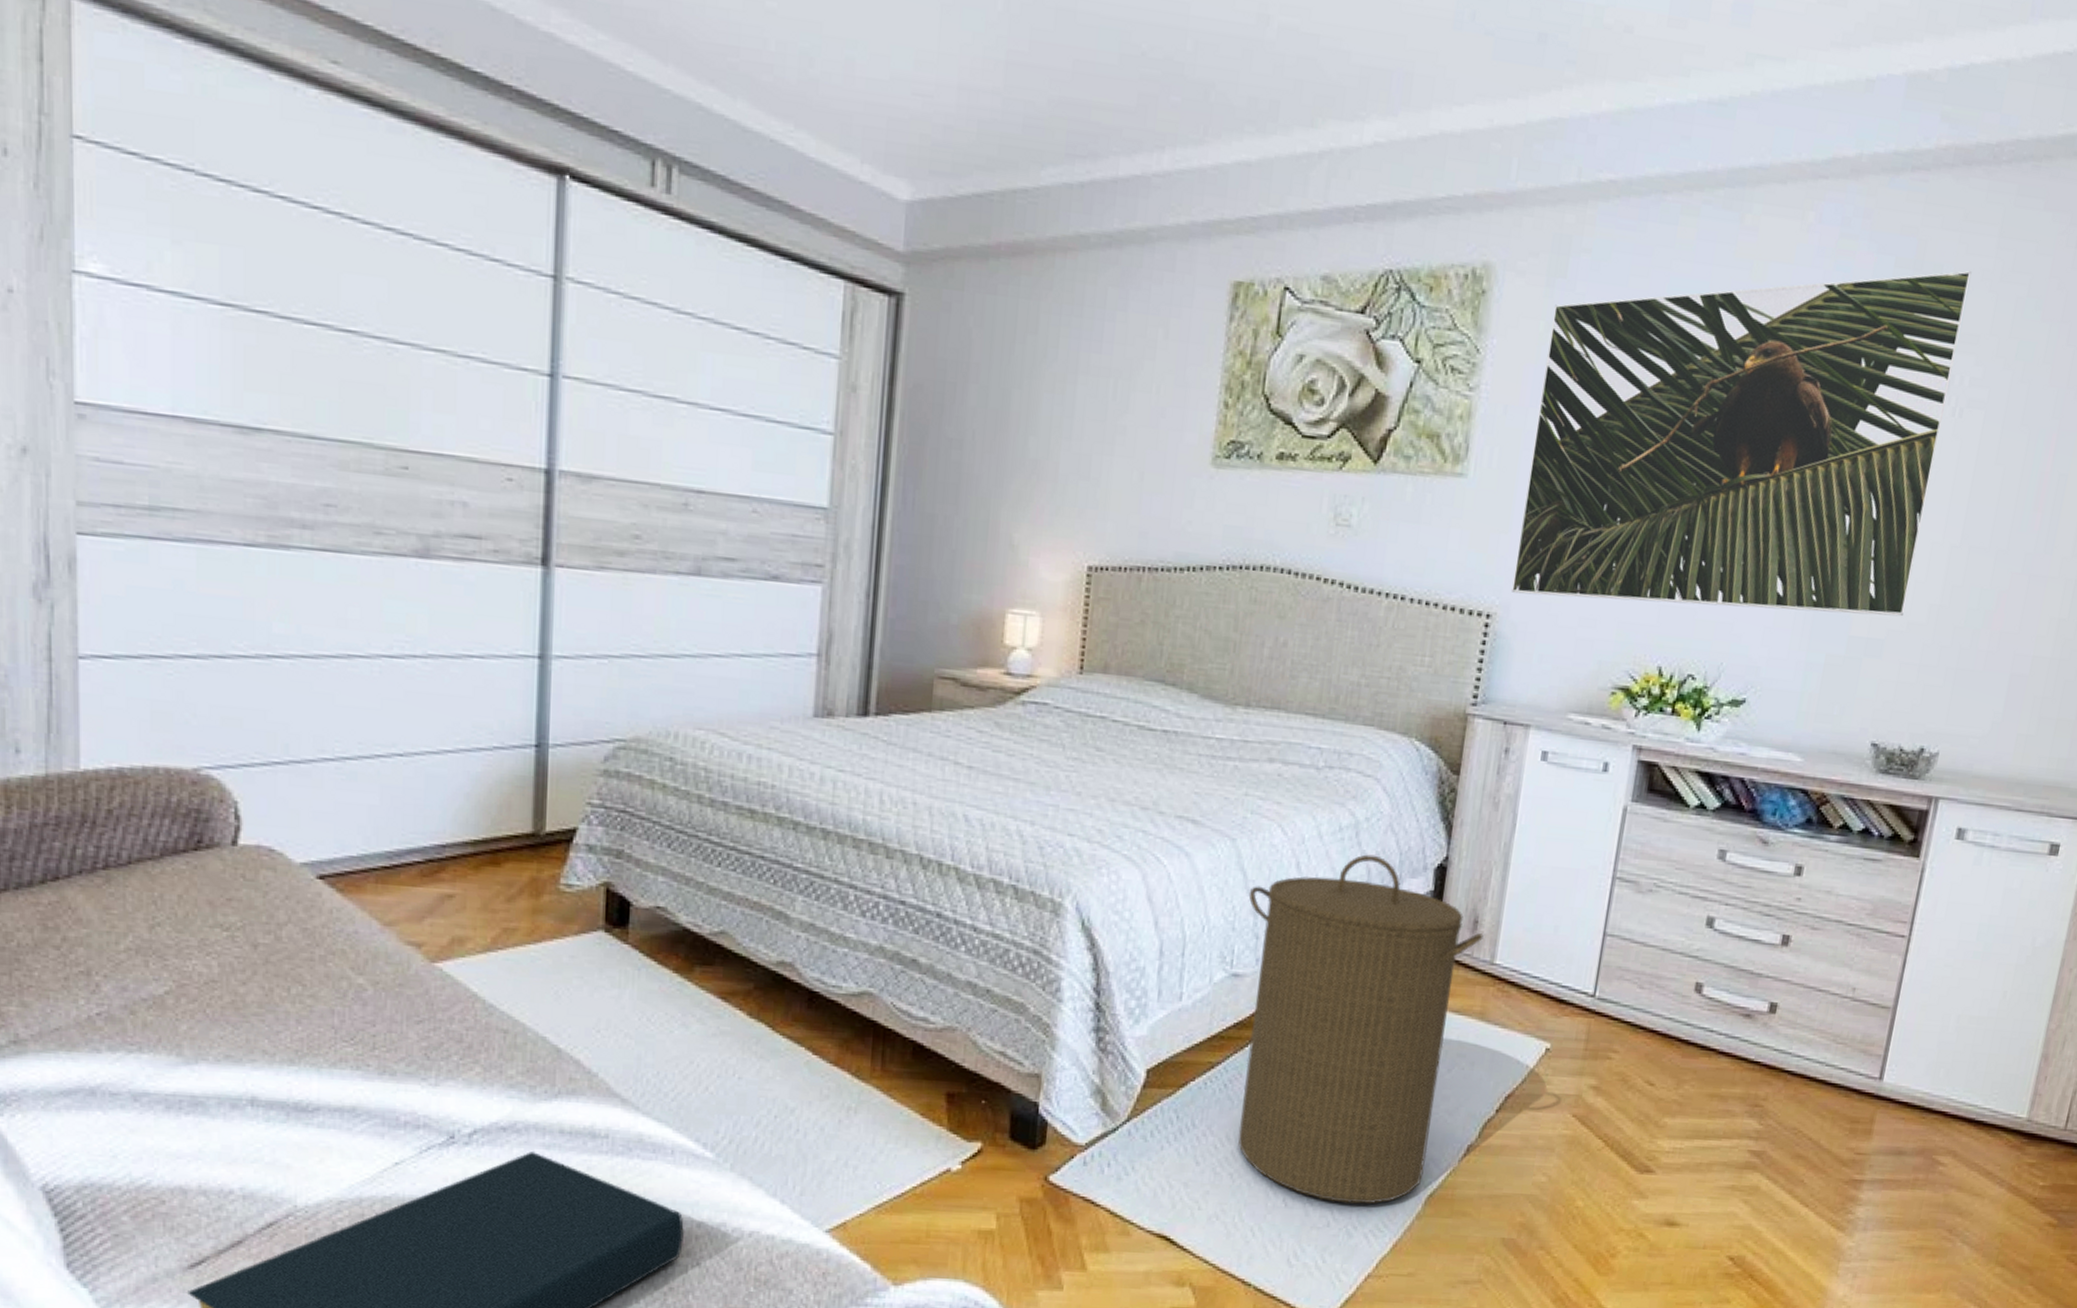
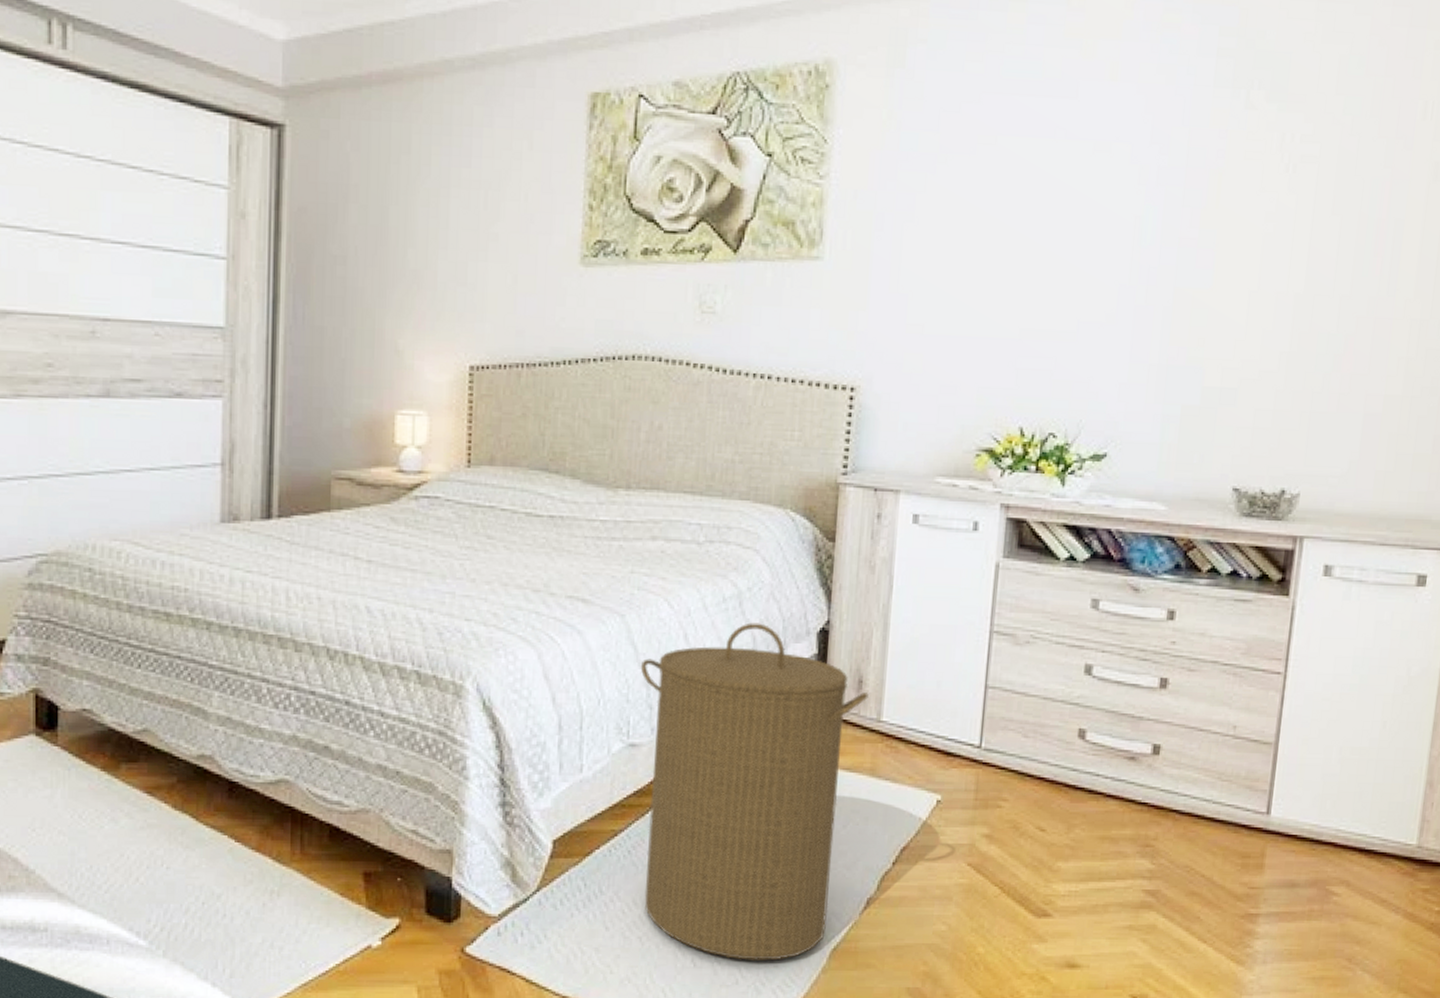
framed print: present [1511,270,1972,617] -> none [872,33,1294,367]

